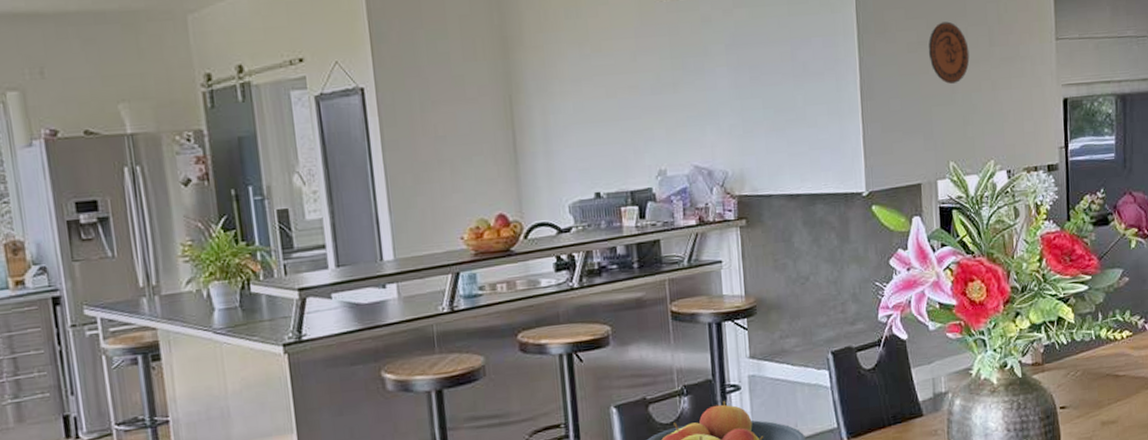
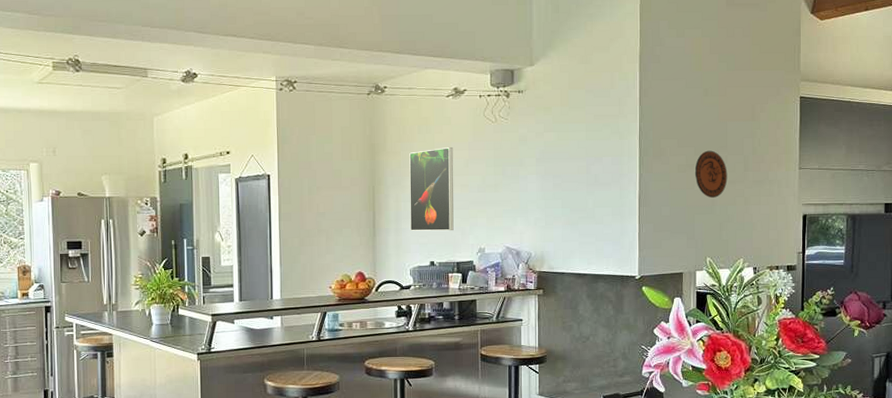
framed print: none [555,35,623,153] -> present [409,146,454,231]

